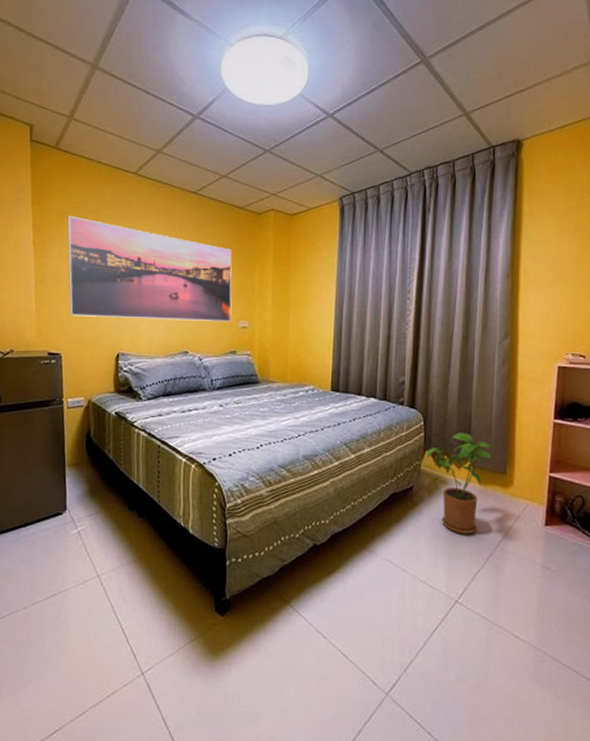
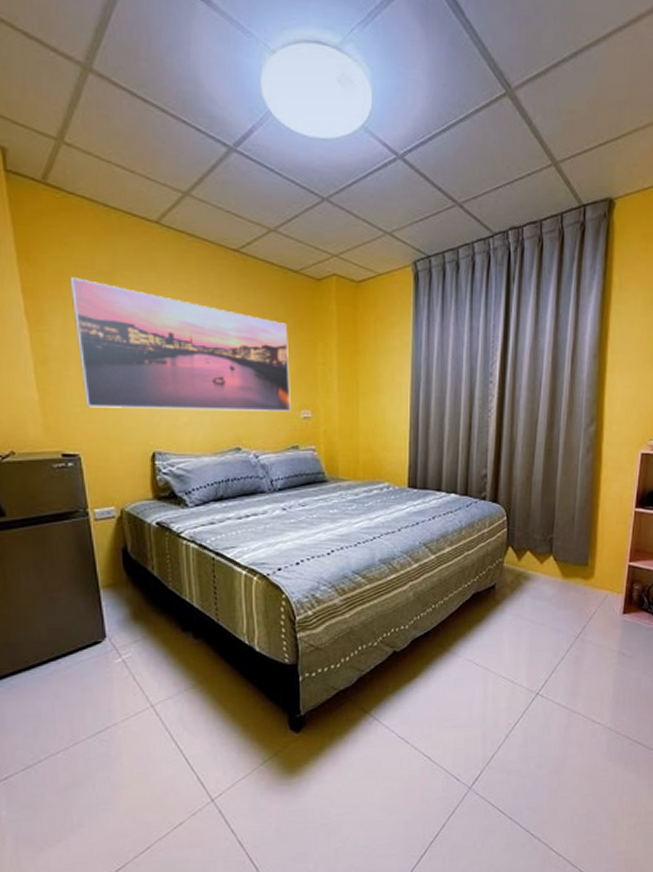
house plant: present [427,432,493,535] -> none [510,526,576,629]

